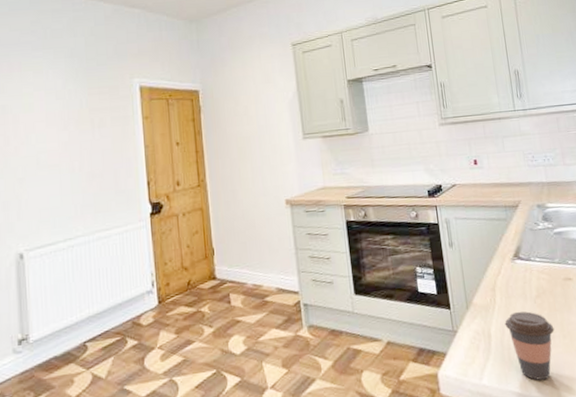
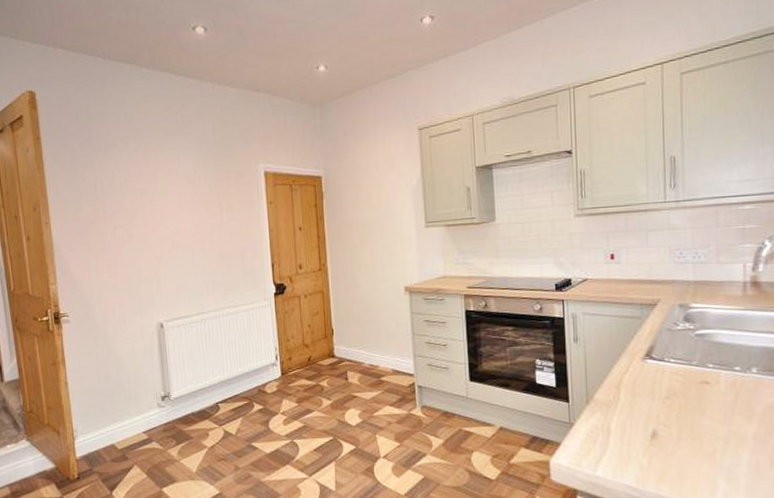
coffee cup: present [505,311,555,381] -> none [627,410,682,479]

